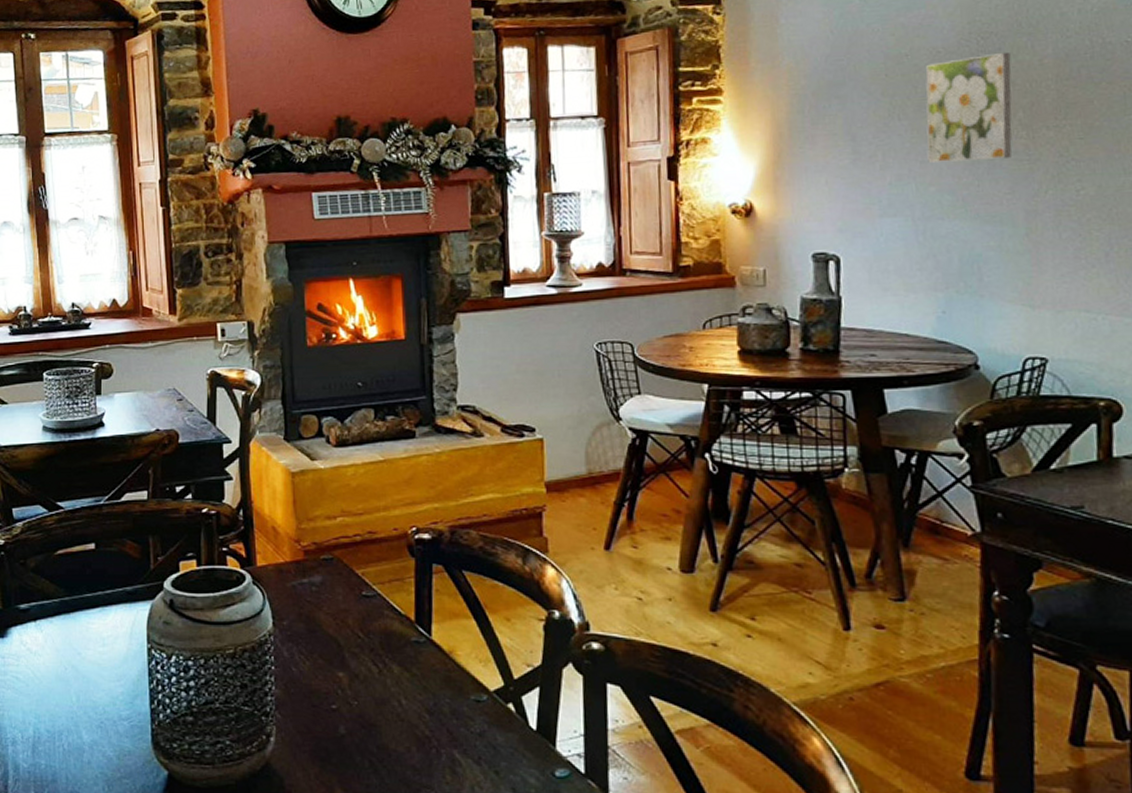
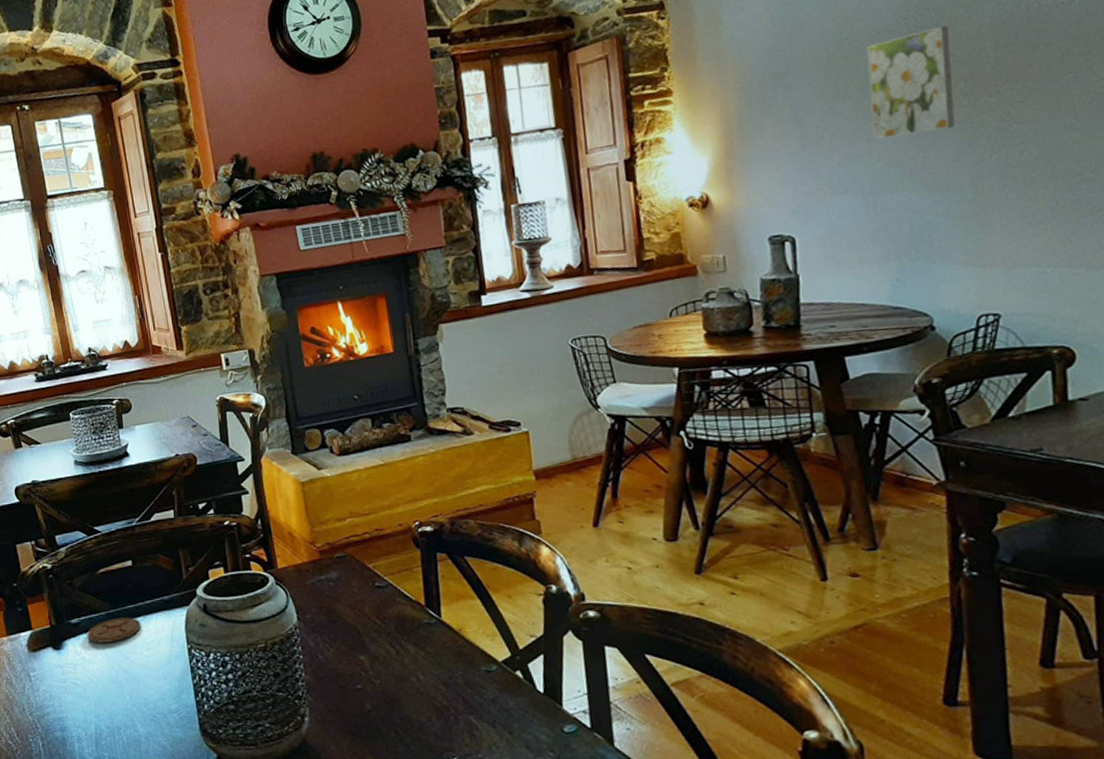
coaster: none [36,607,98,634] -> present [87,617,142,643]

